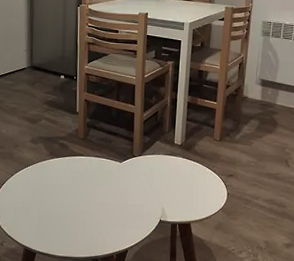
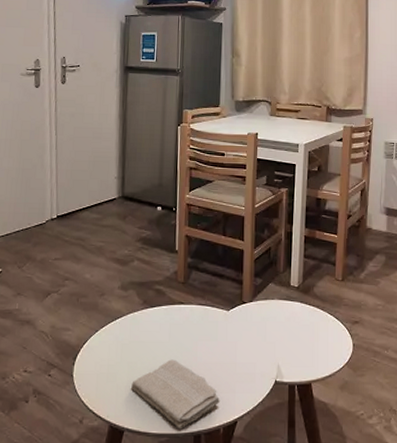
washcloth: none [41,199,114,254] -> present [131,359,221,430]

